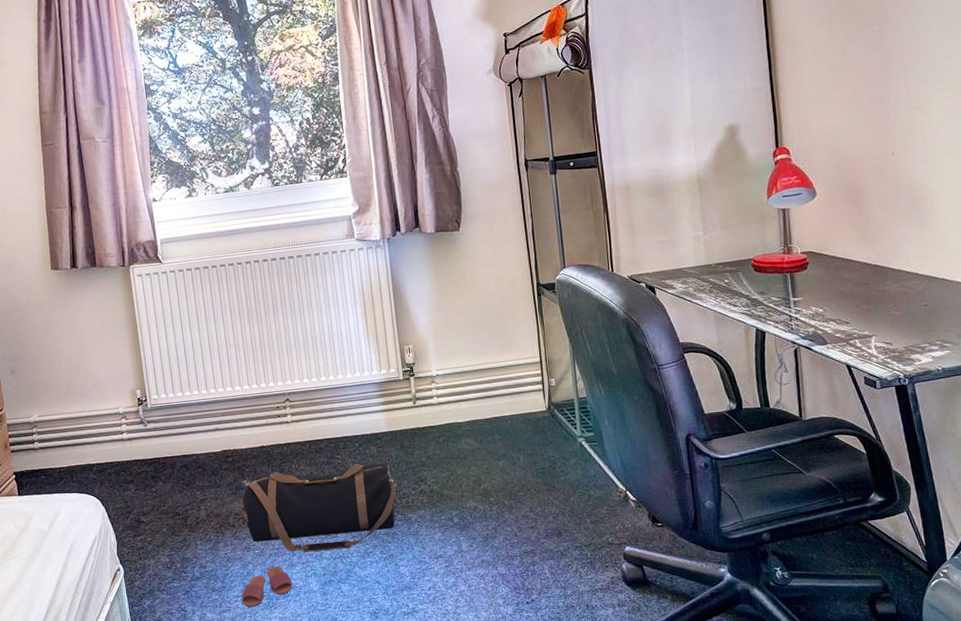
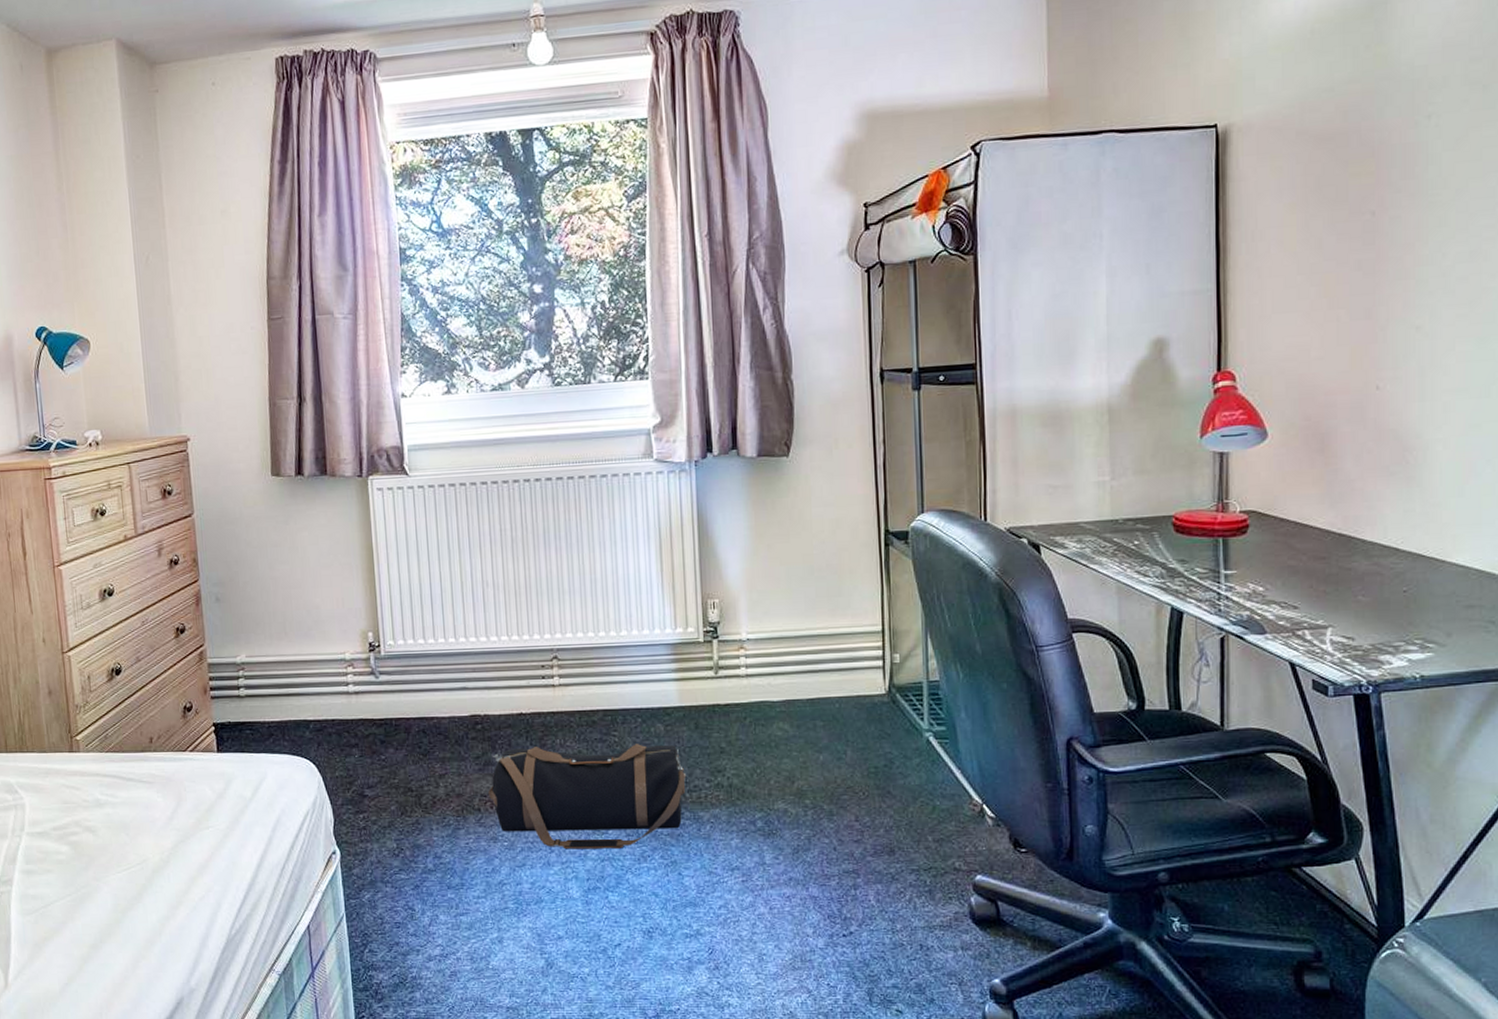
slippers: present [241,566,293,607] -> none [483,863,548,911]

